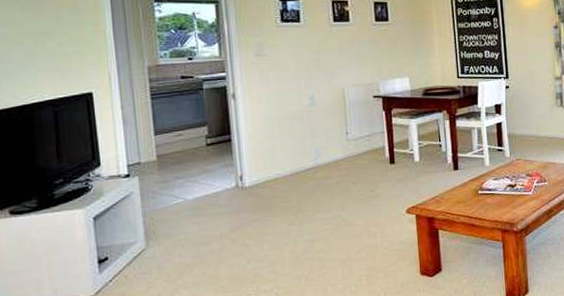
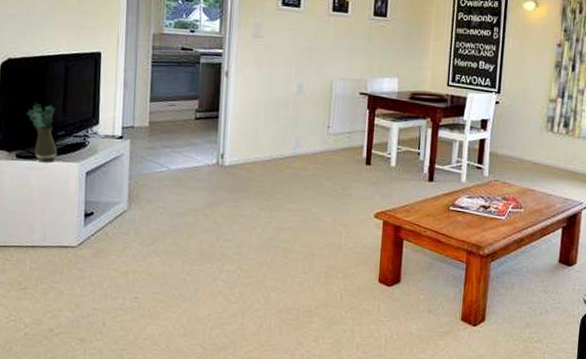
vase: none [15,152,58,216] -> present [26,102,58,163]

